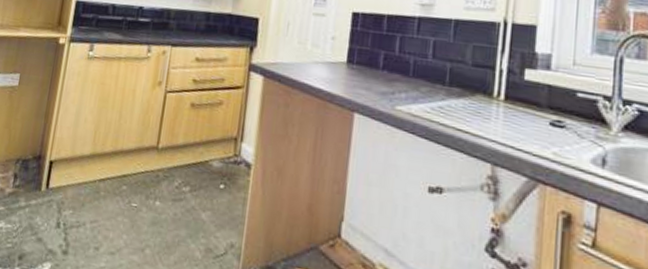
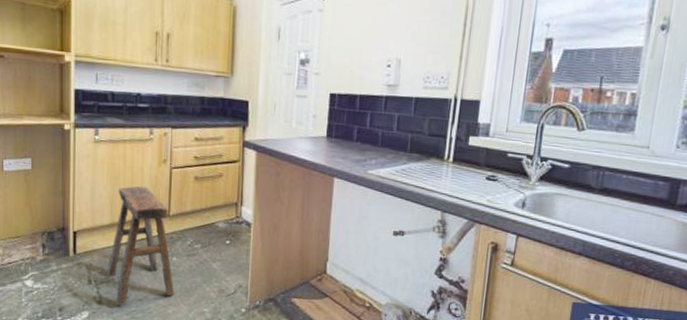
stool: none [78,111,157,259] -> present [107,186,175,306]

